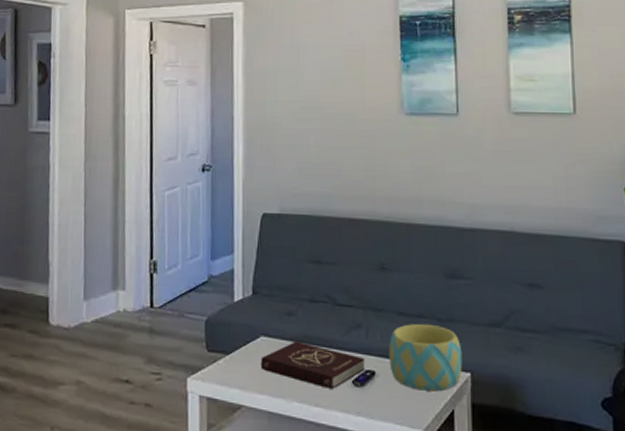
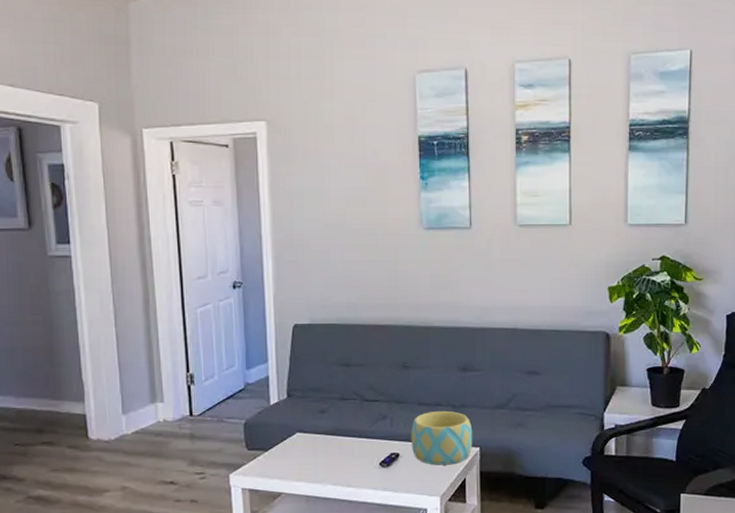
book: present [260,341,366,389] -> none [297,434,391,471]

